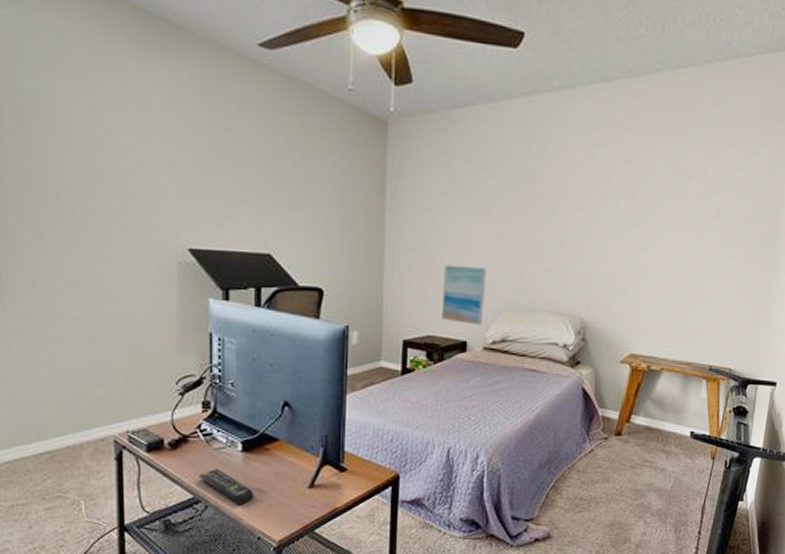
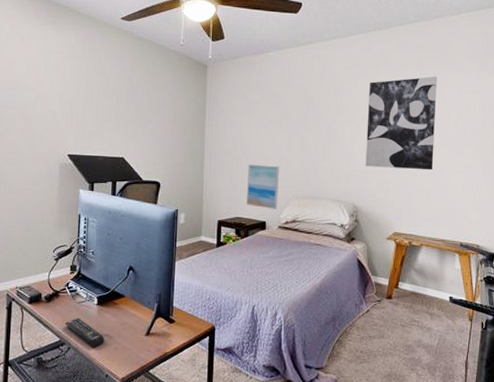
wall art: none [599,146,700,275] -> present [365,76,437,171]

